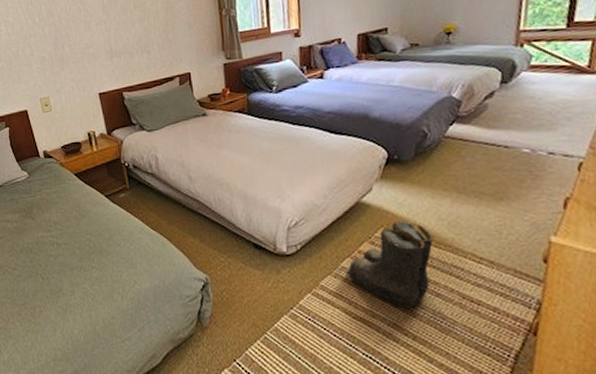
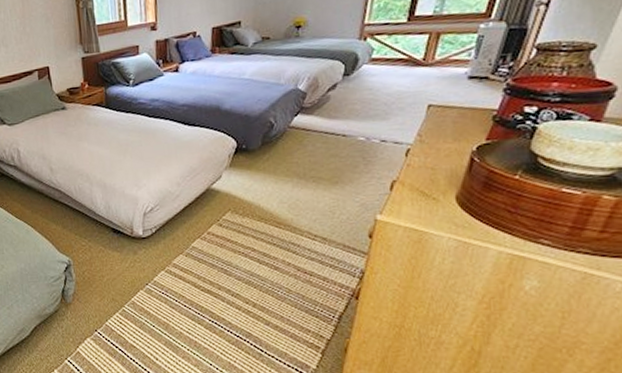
boots: present [345,220,434,308] -> none [195,204,276,281]

